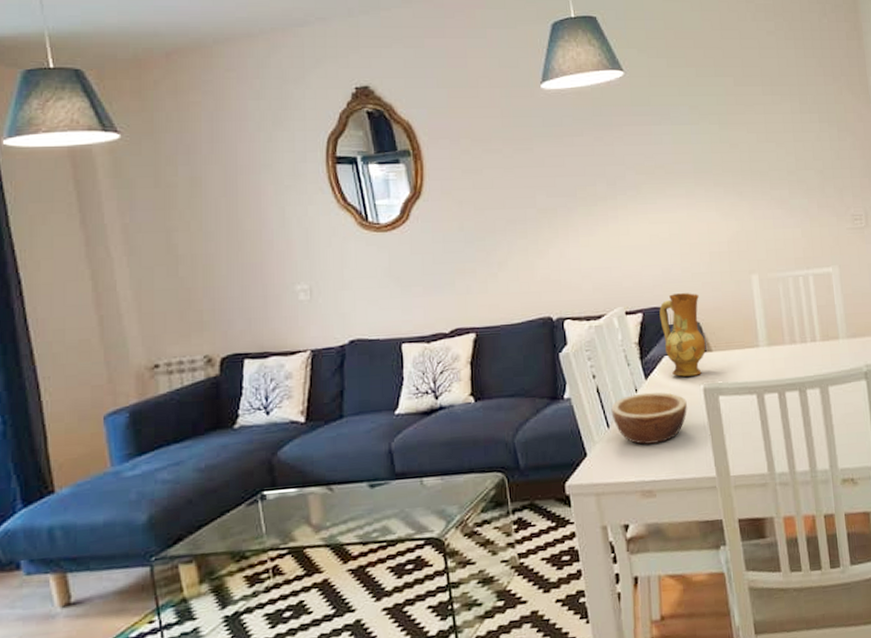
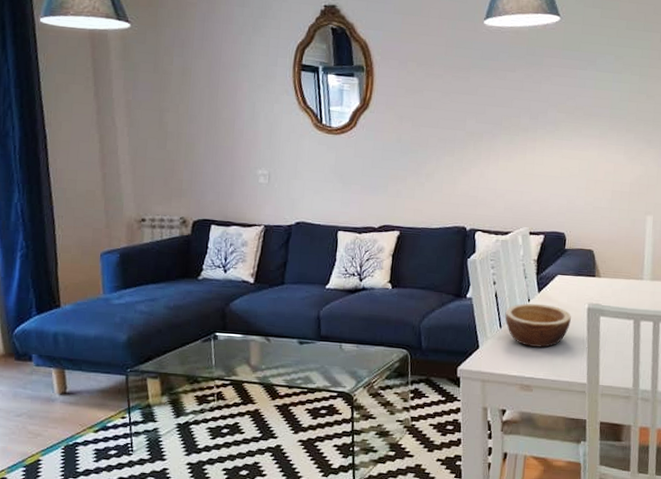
ceramic jug: present [659,293,706,377] -> none [559,222,597,296]

